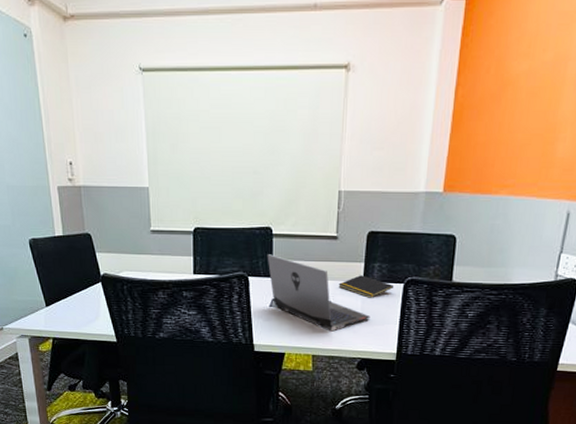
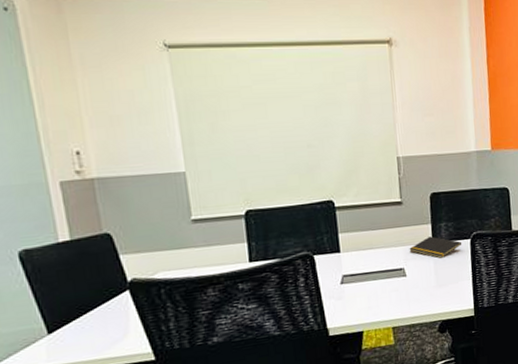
laptop computer: present [267,254,371,332] -> none [331,228,445,299]

